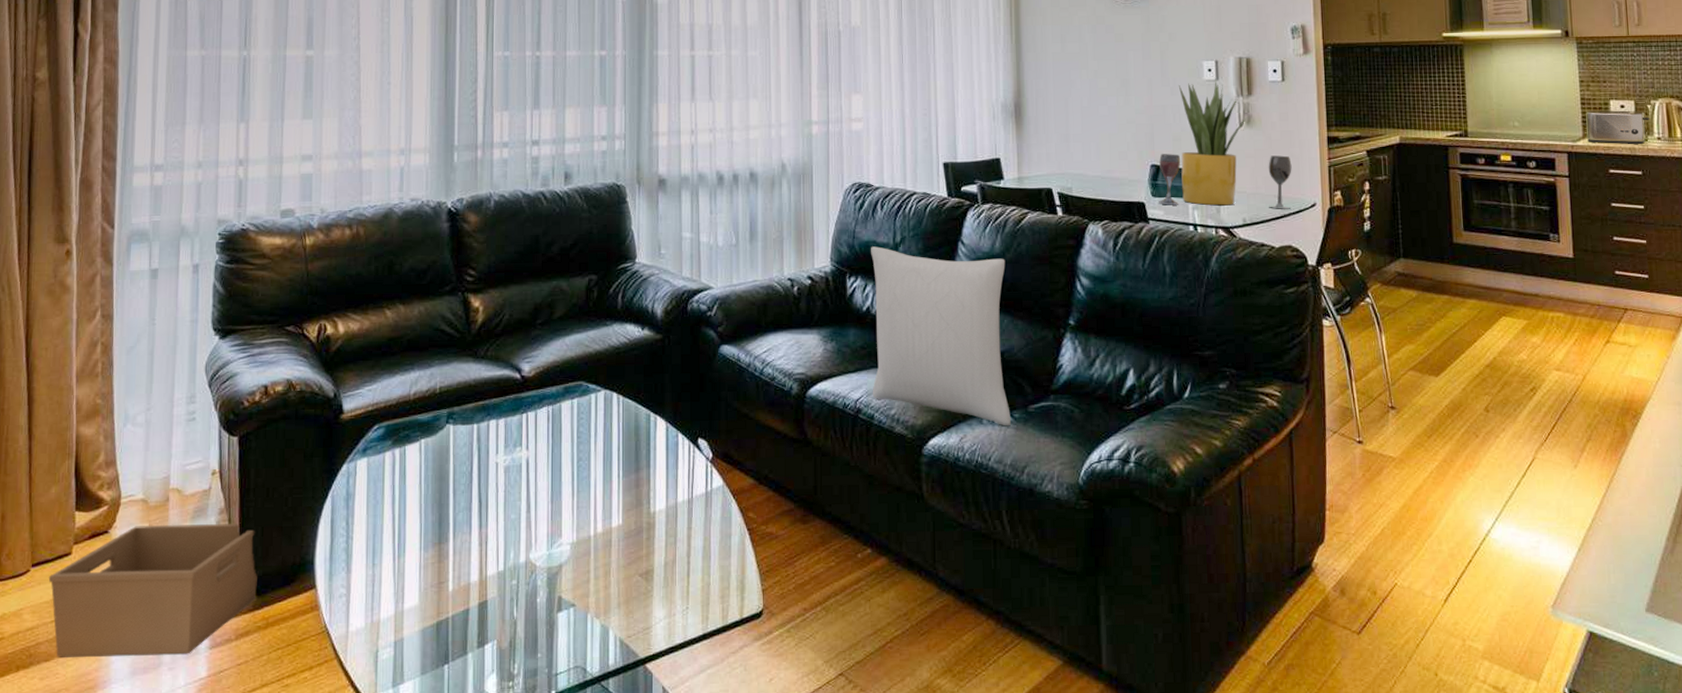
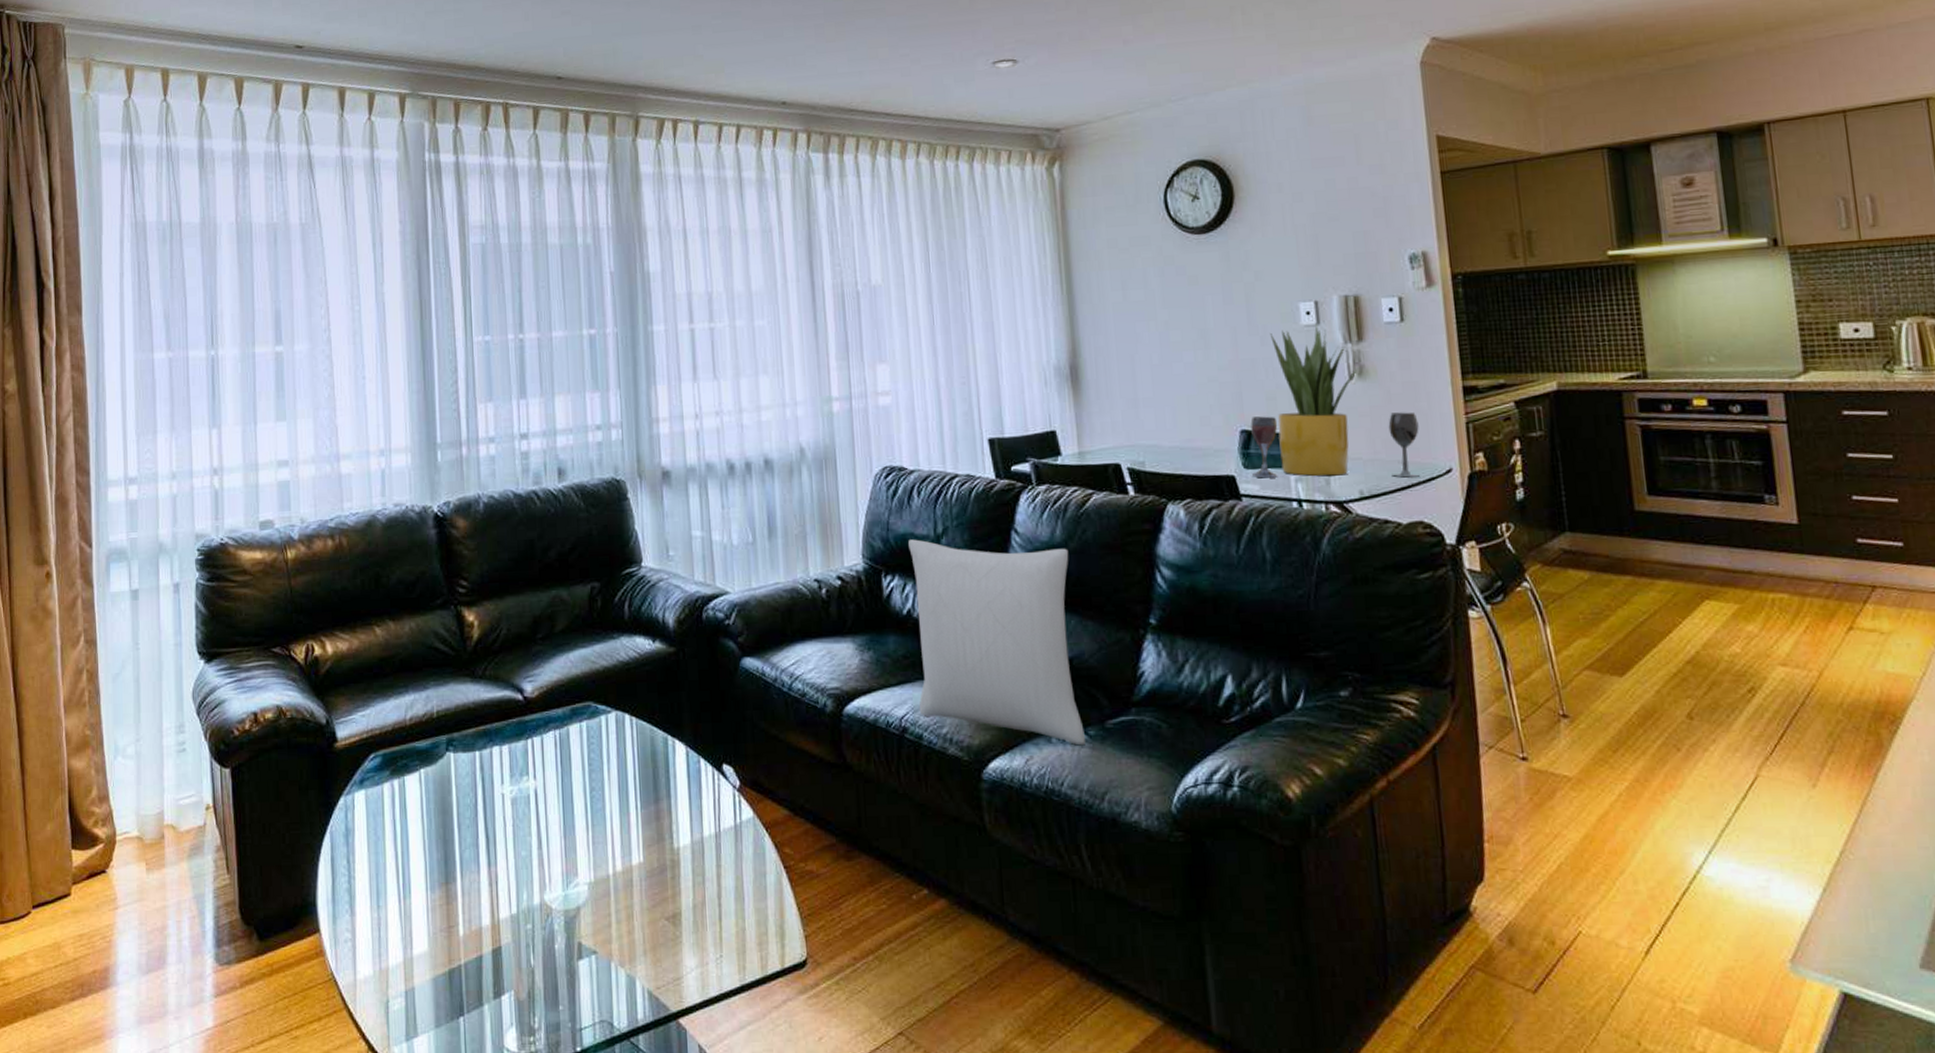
hamper: present [48,524,259,657] -> none [49,862,260,1004]
toaster: present [1586,109,1650,145] -> none [1806,334,1895,379]

